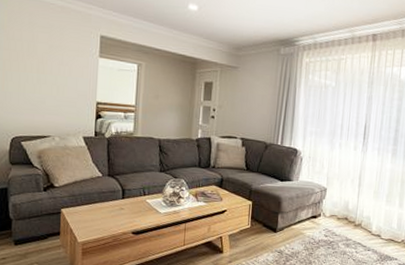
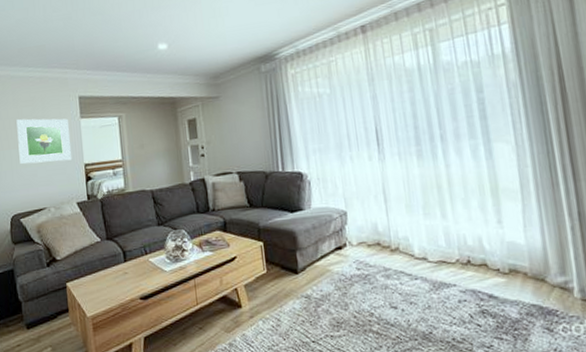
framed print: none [28,44,86,96] -> present [16,118,72,165]

